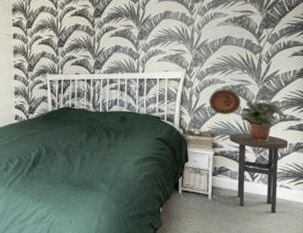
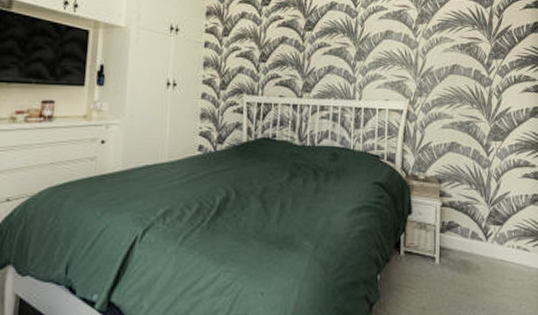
decorative plate: present [209,89,240,114] -> none [435,125,470,156]
side table: present [229,132,288,214] -> none [458,179,524,283]
potted plant: present [239,99,287,142] -> none [469,140,521,192]

